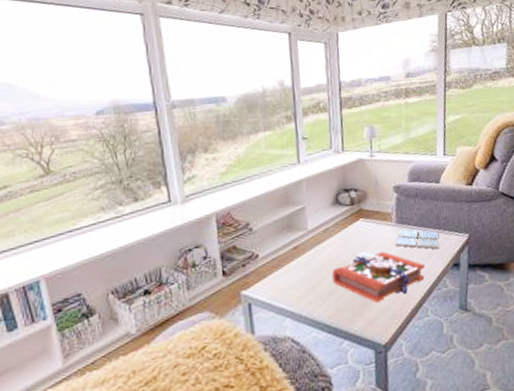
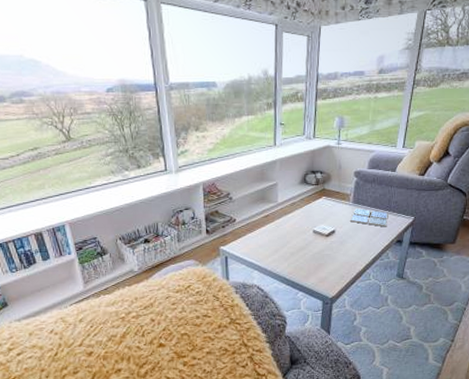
book: present [331,251,425,303] -> none [294,225,372,265]

